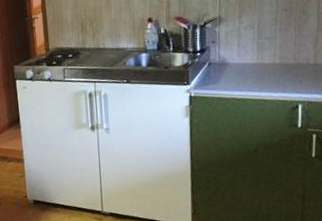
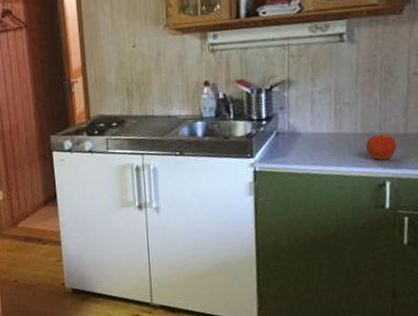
fruit: none [282,64,308,86] -> present [365,134,397,160]

